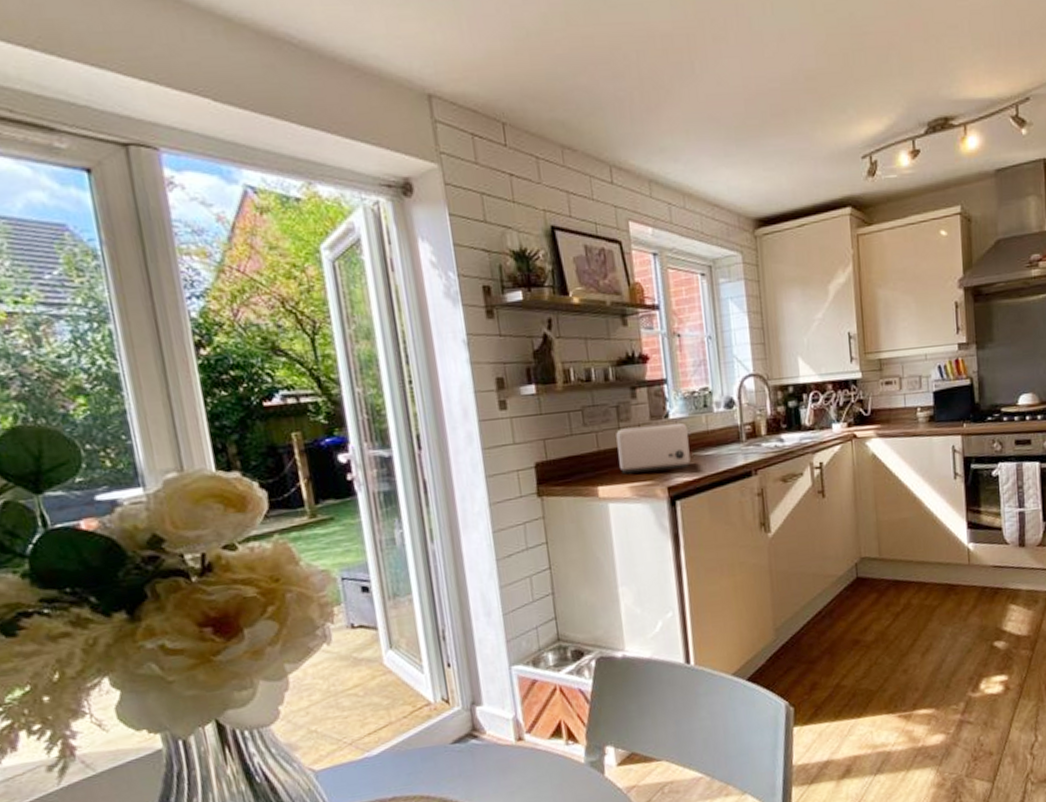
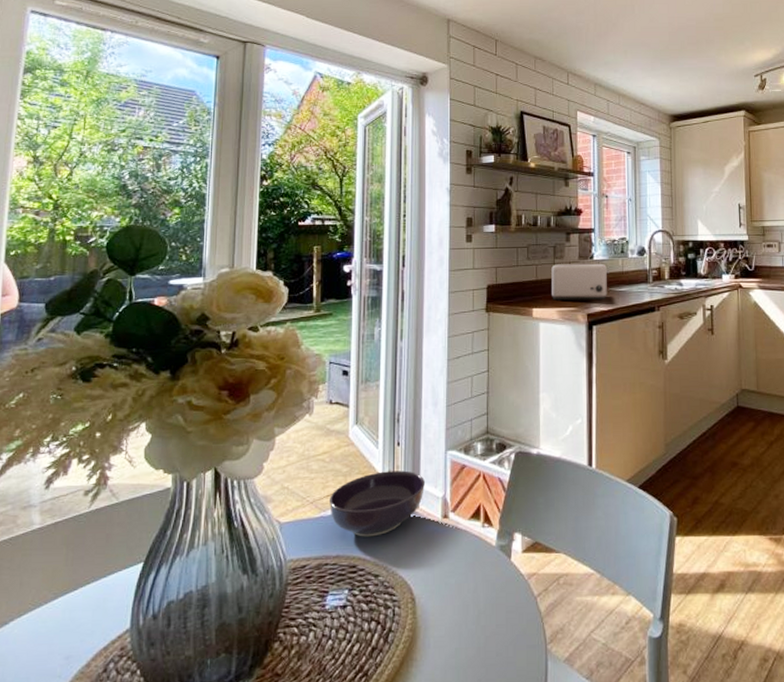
bowl: none [372,694,490,774] -> present [330,470,426,537]

